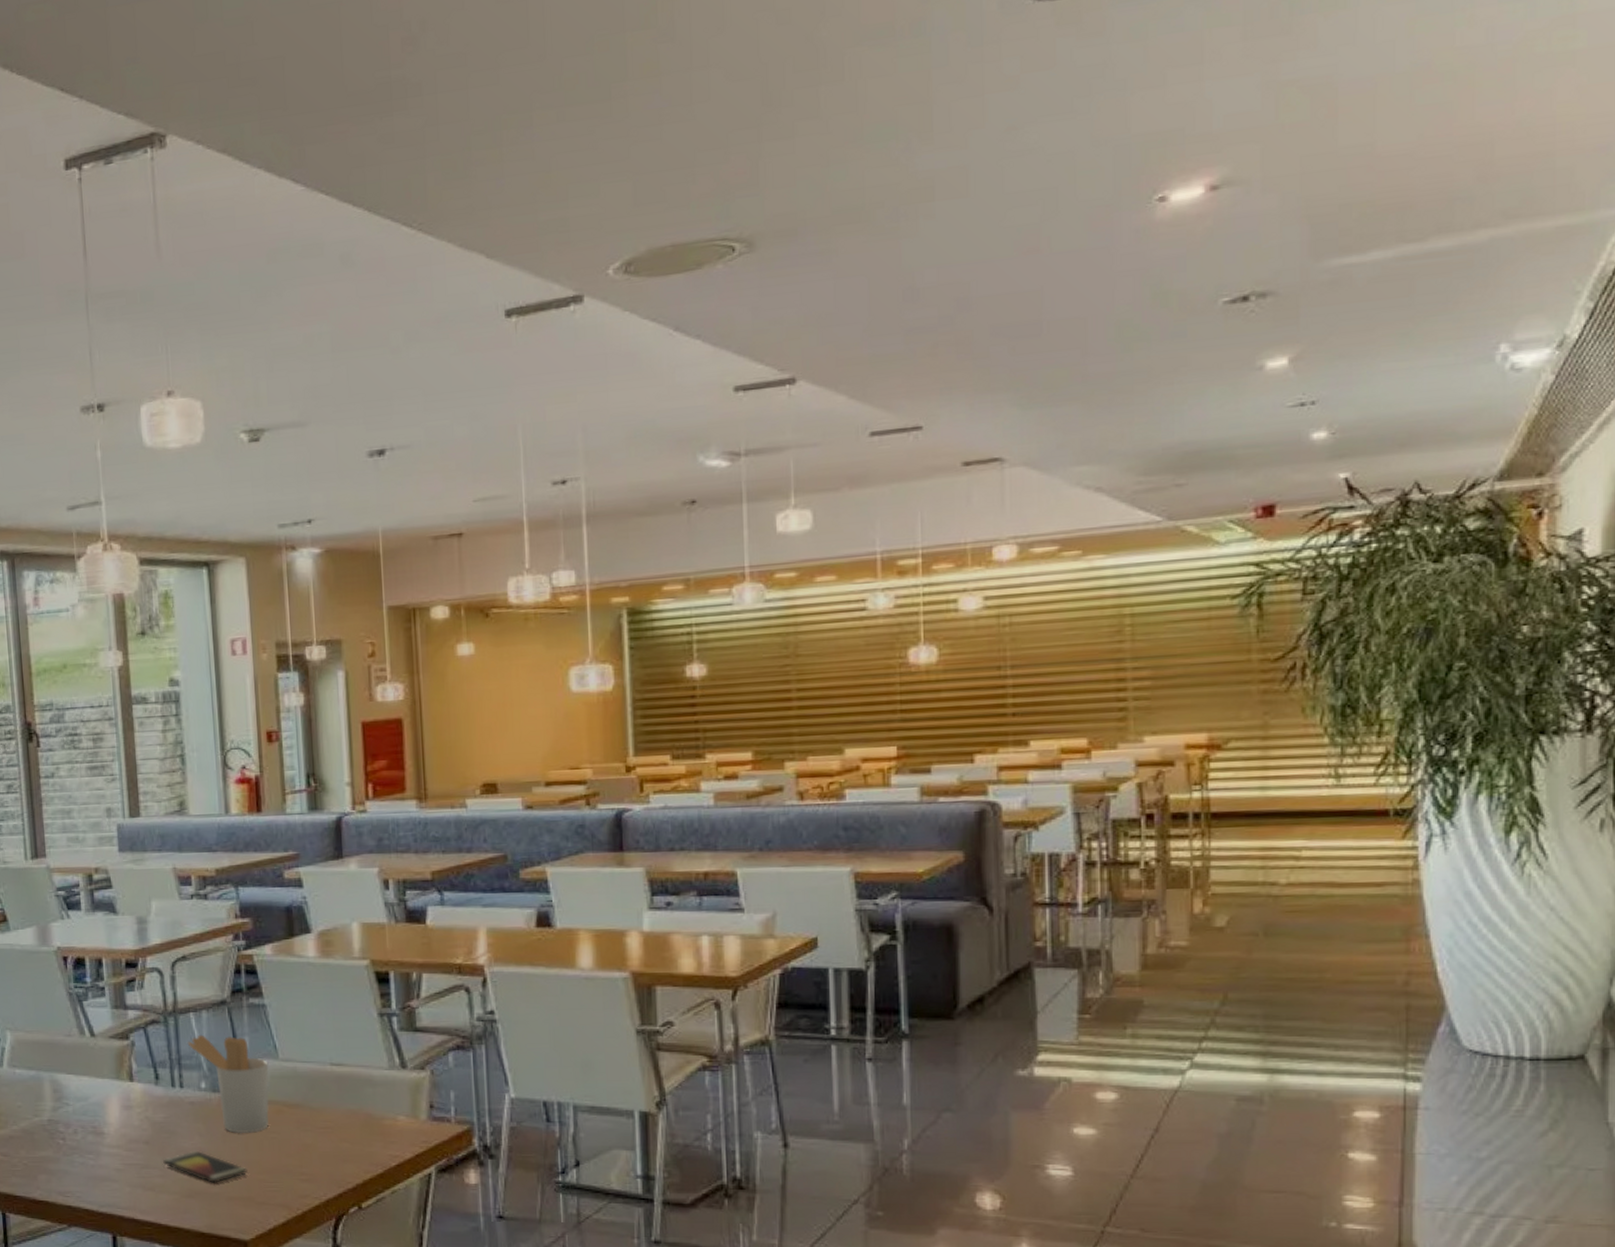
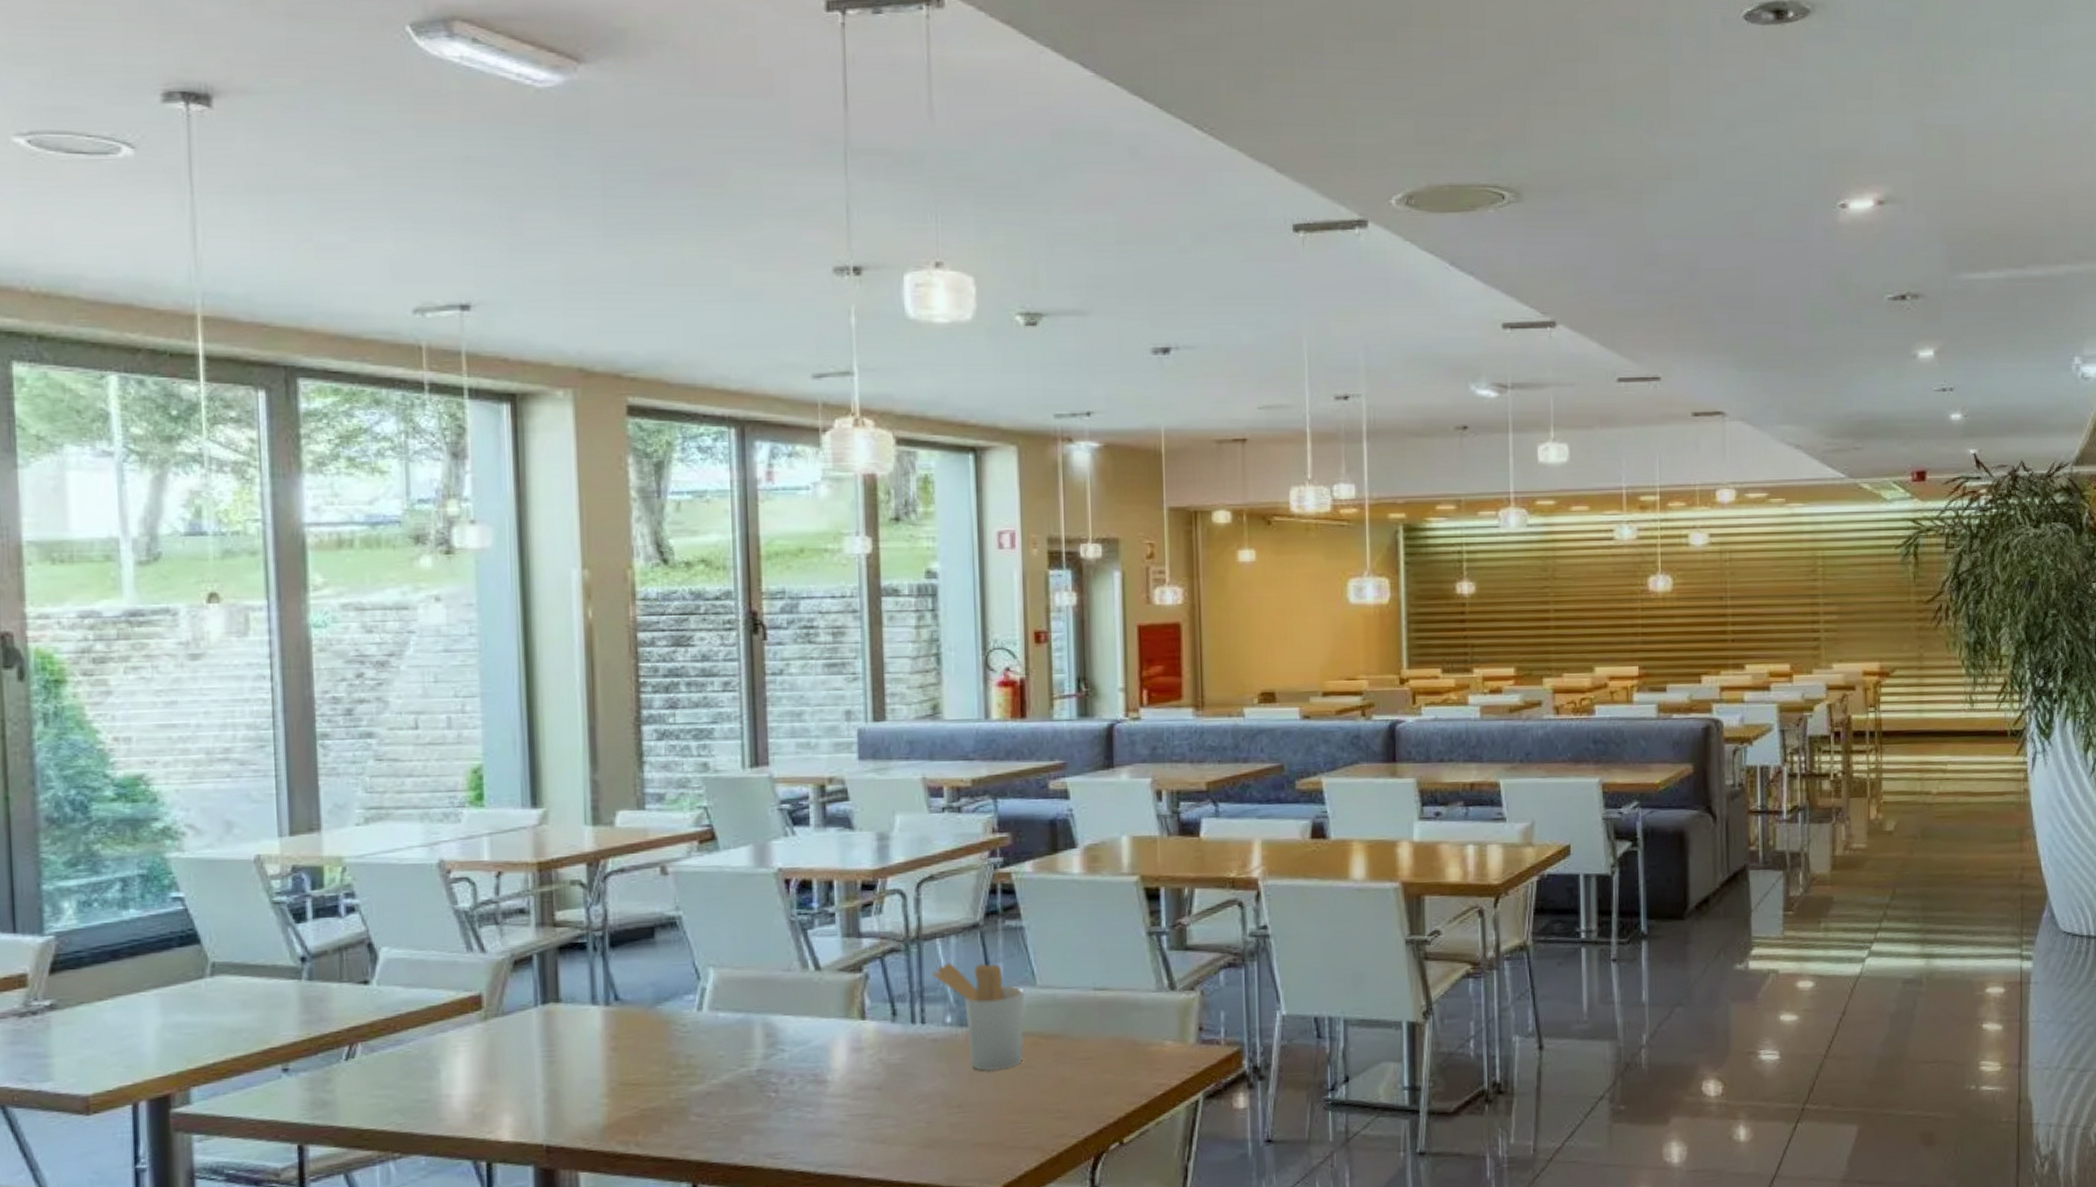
smartphone: present [163,1150,248,1184] -> none [898,1093,997,1130]

